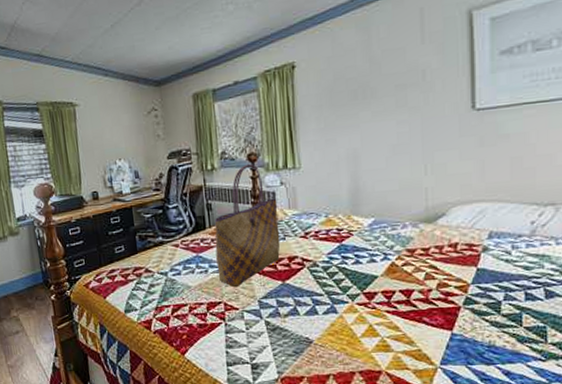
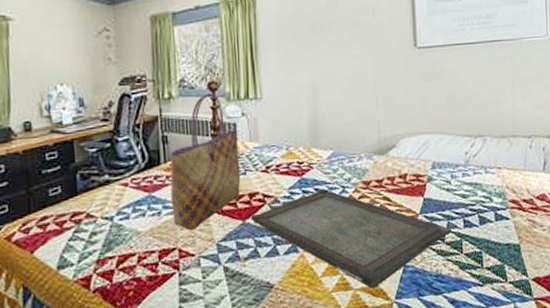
serving tray: none [290,255,510,353] -> present [250,189,452,289]

